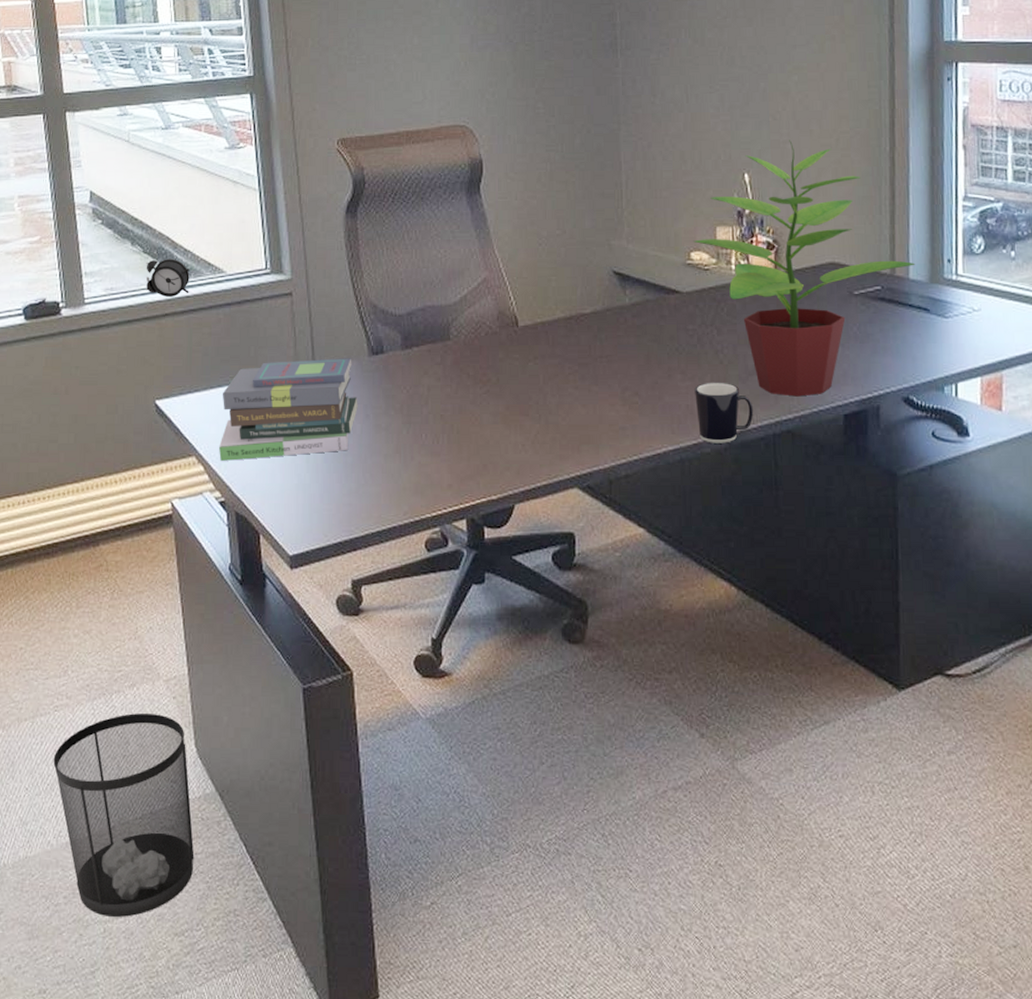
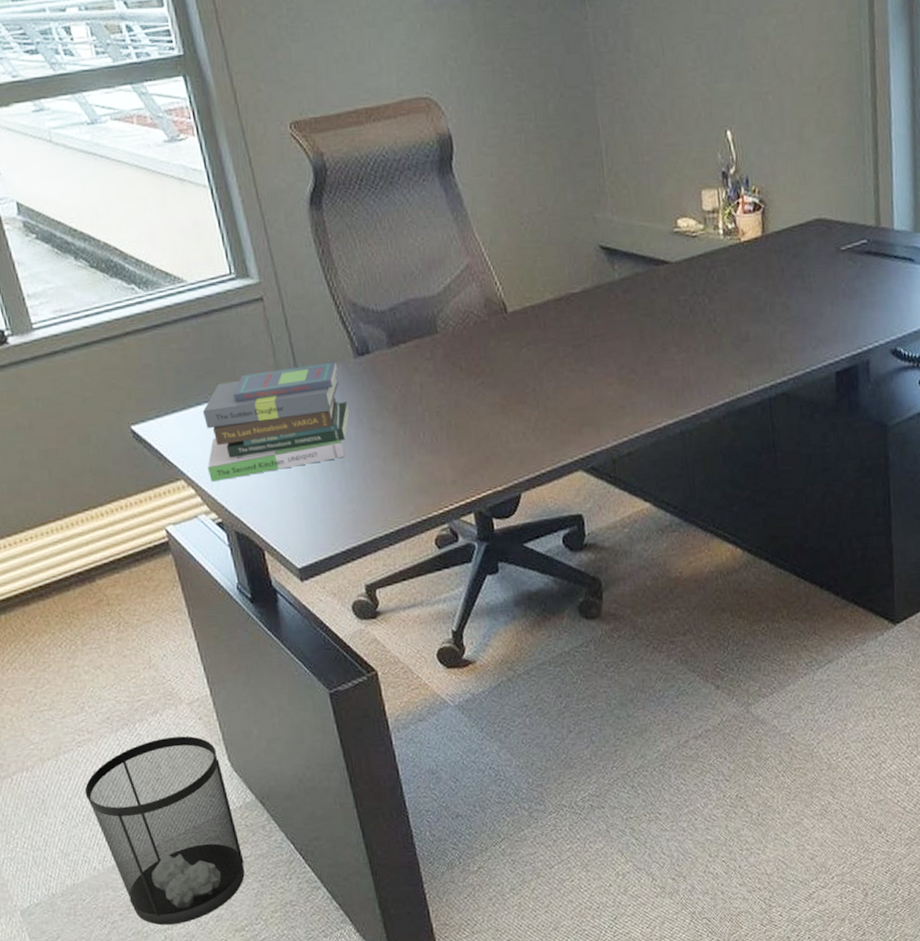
alarm clock: present [146,259,190,298] -> none [95,271,149,315]
potted plant: present [693,139,916,397] -> none [679,90,900,359]
mug: present [695,382,754,443] -> none [690,351,749,413]

